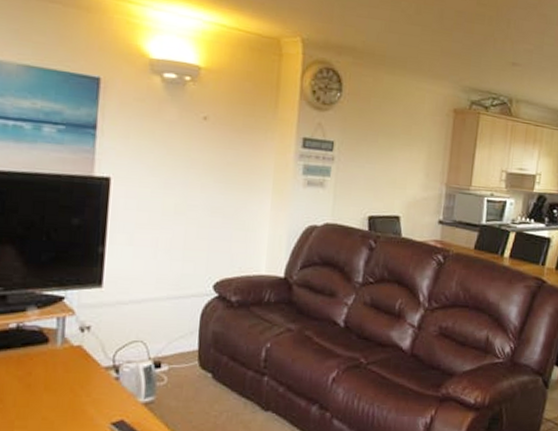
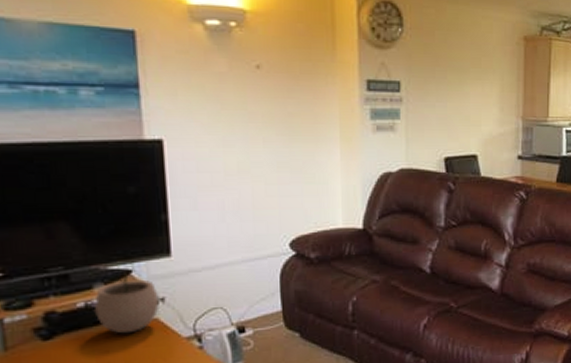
plant pot: none [24,294,86,358] -> present [93,267,159,334]

